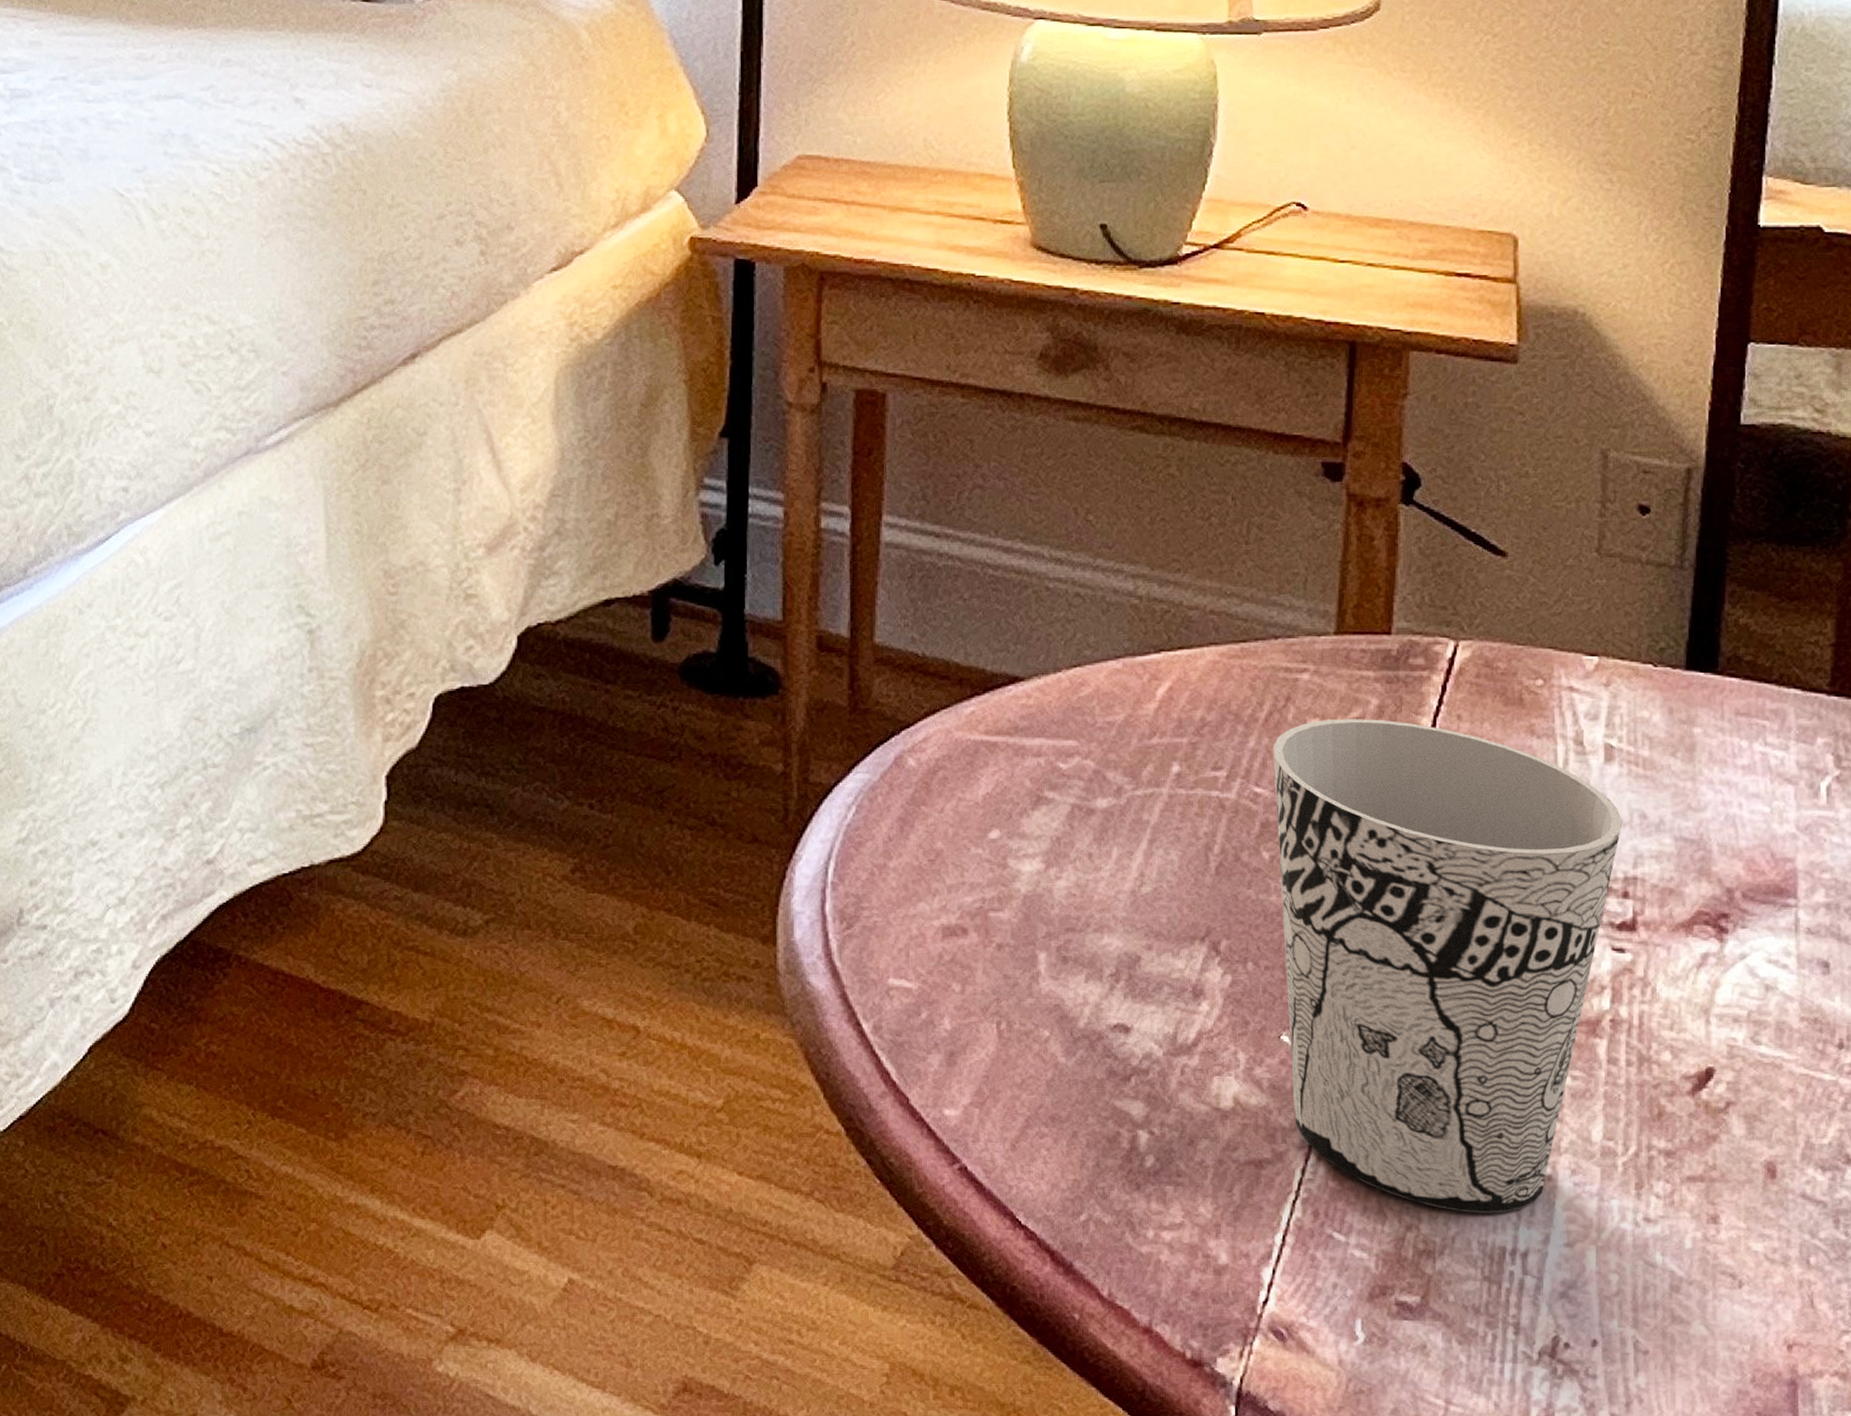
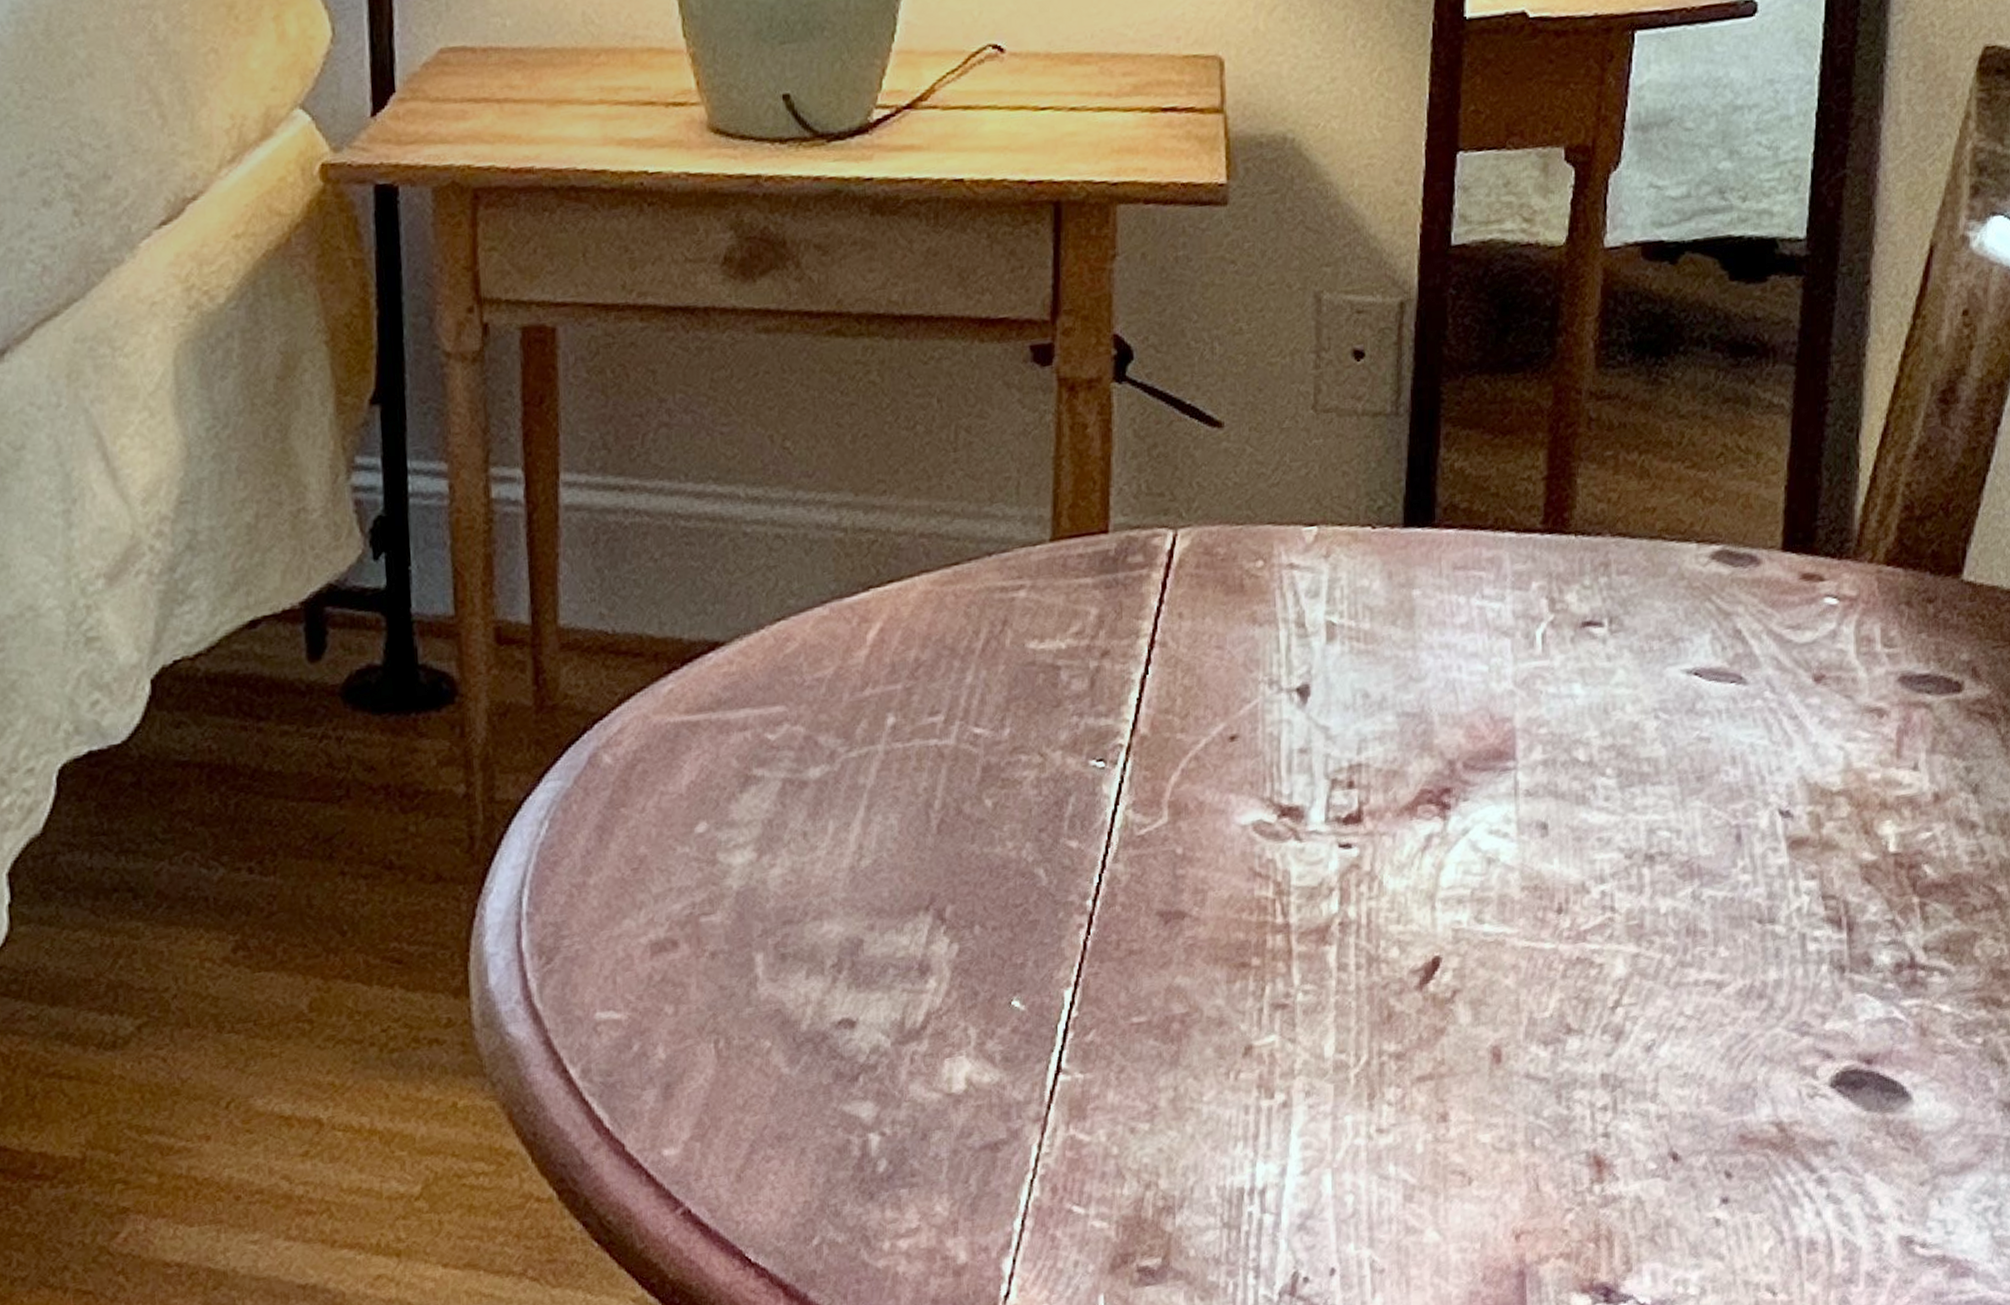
cup: present [1273,719,1623,1213] -> none [991,629,1346,1159]

